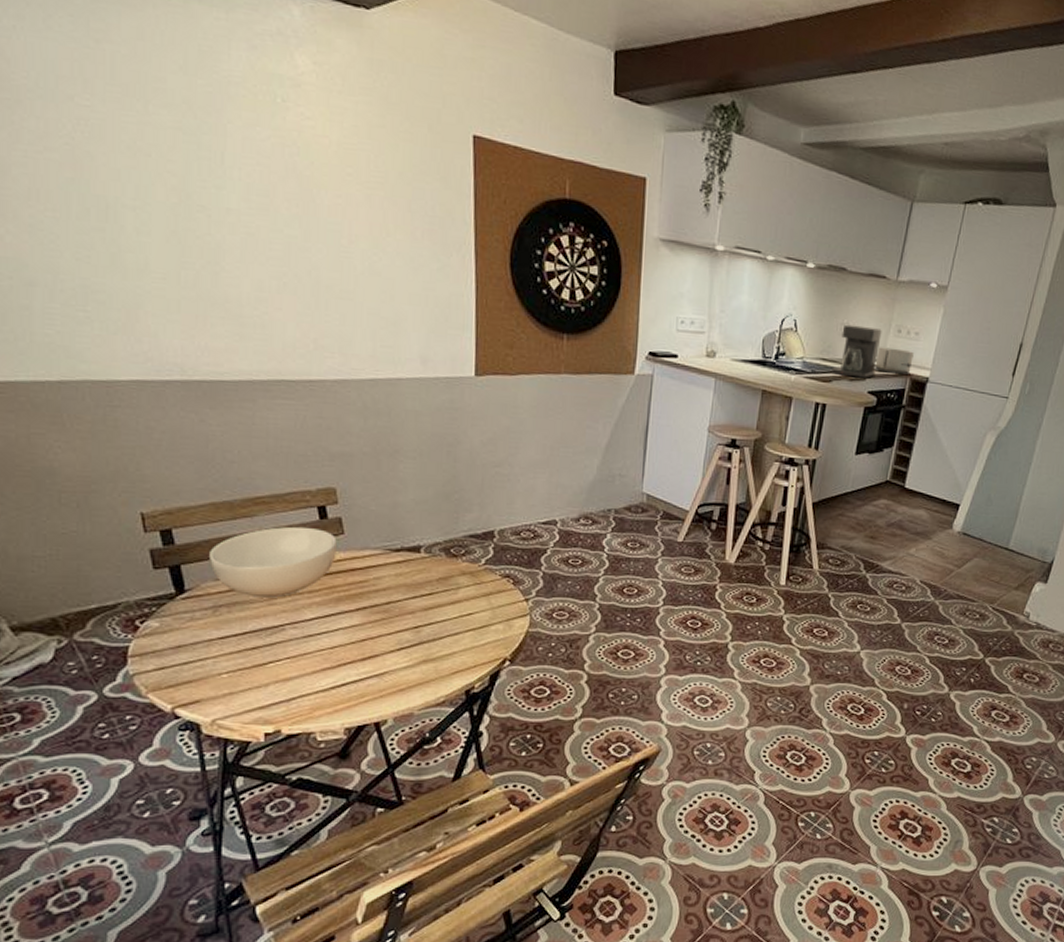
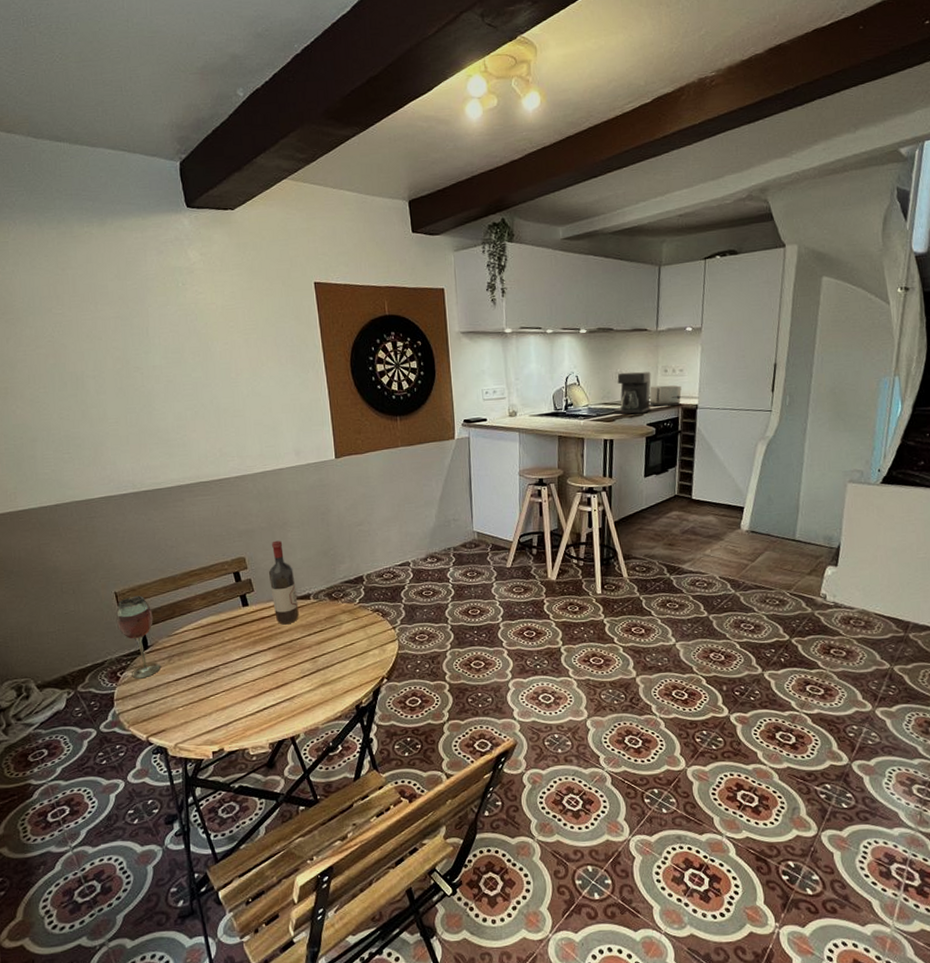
wineglass: none [141,520,200,632] -> present [116,595,160,679]
bowl: present [208,526,337,598] -> none [161,589,250,647]
wine bottle: none [366,471,404,582] -> present [268,540,299,625]

